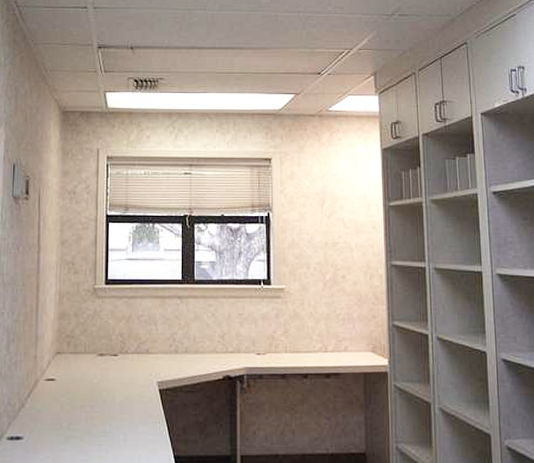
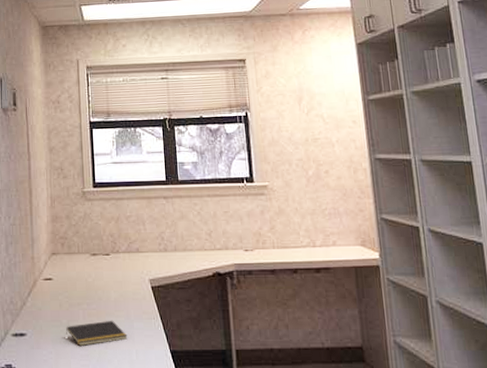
notepad: none [66,423,131,450] -> present [66,320,128,346]

